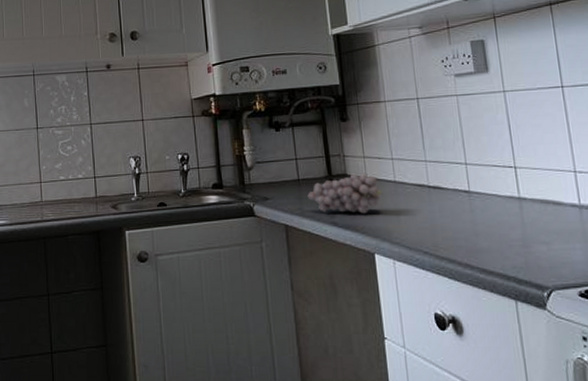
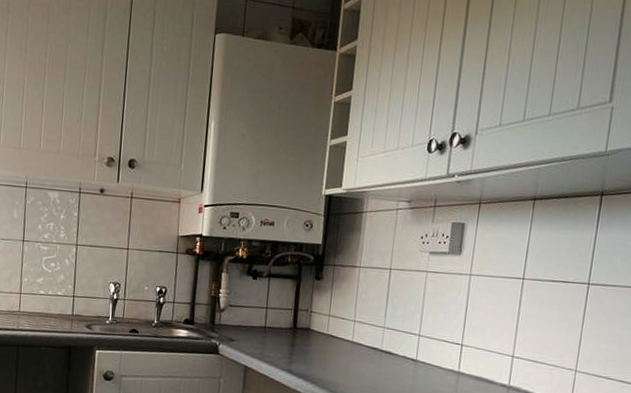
fruit: present [307,173,383,214] -> none [270,329,339,366]

